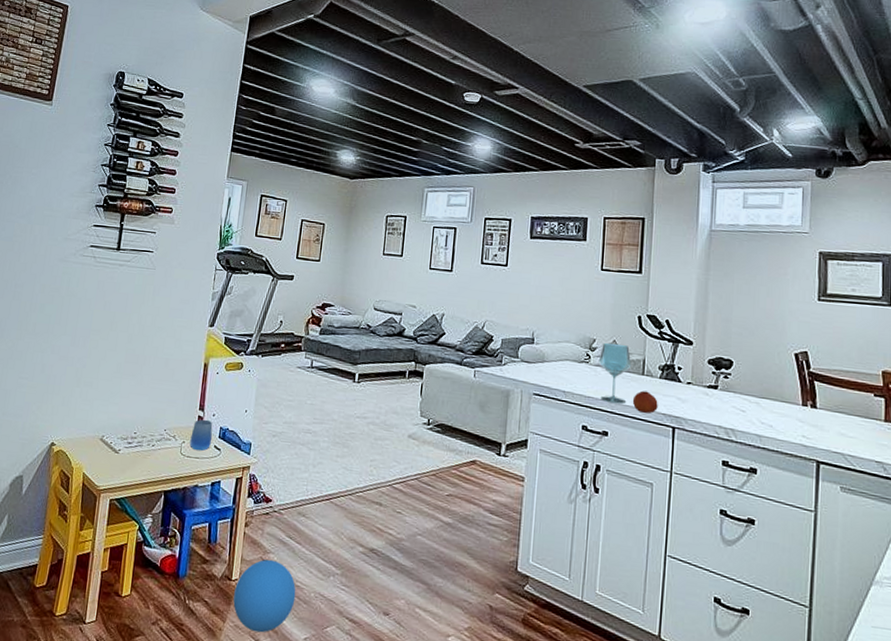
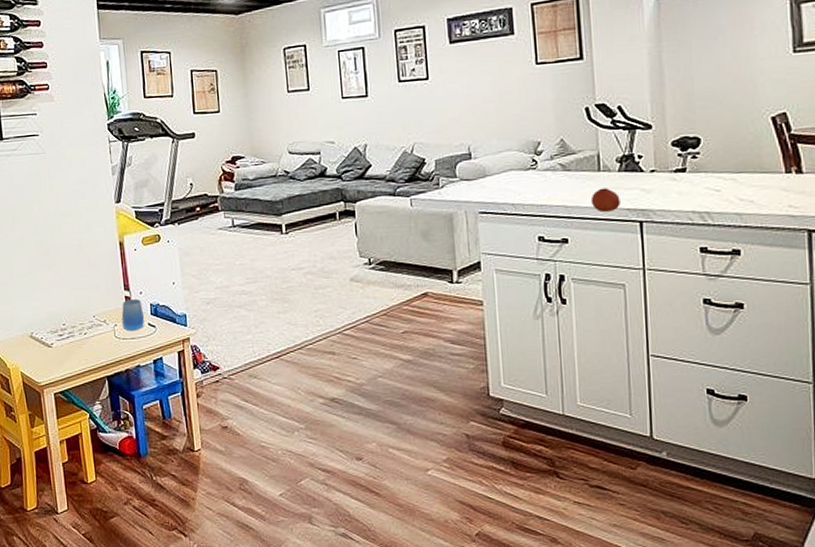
ball: present [233,559,296,633] -> none [199,425,263,496]
wine glass: present [598,342,632,405] -> none [546,142,585,208]

